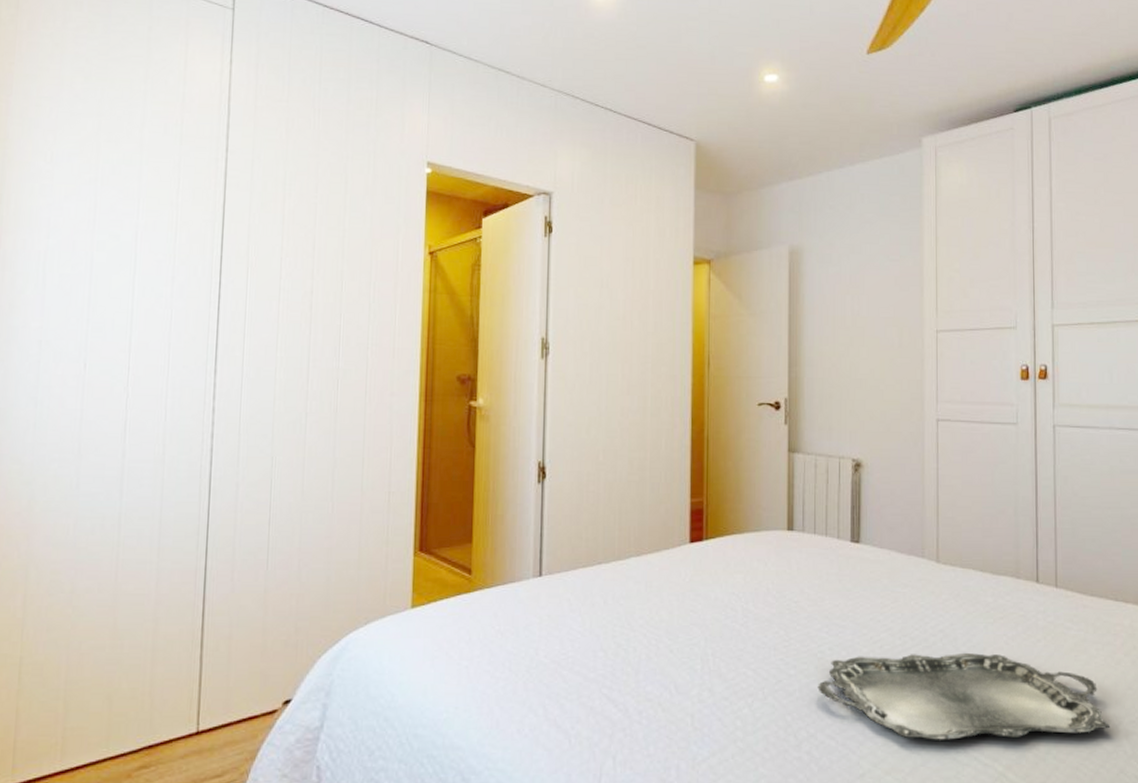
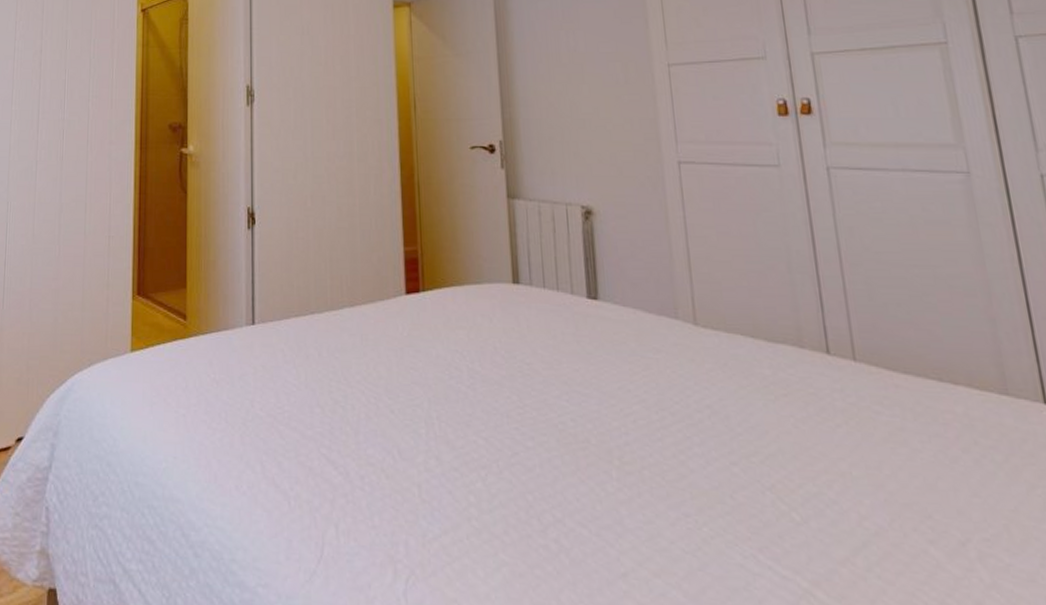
serving tray: present [818,652,1111,740] -> none [561,430,955,549]

